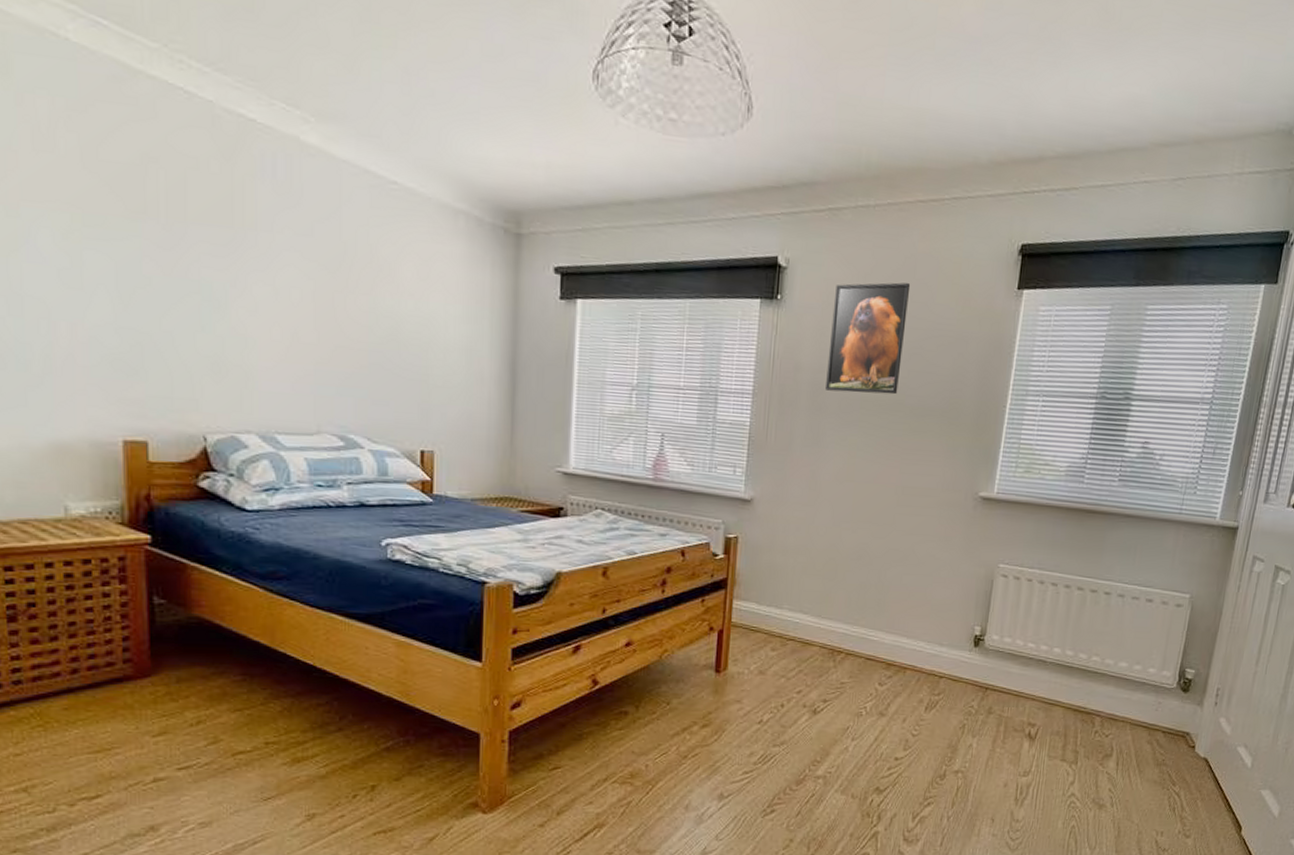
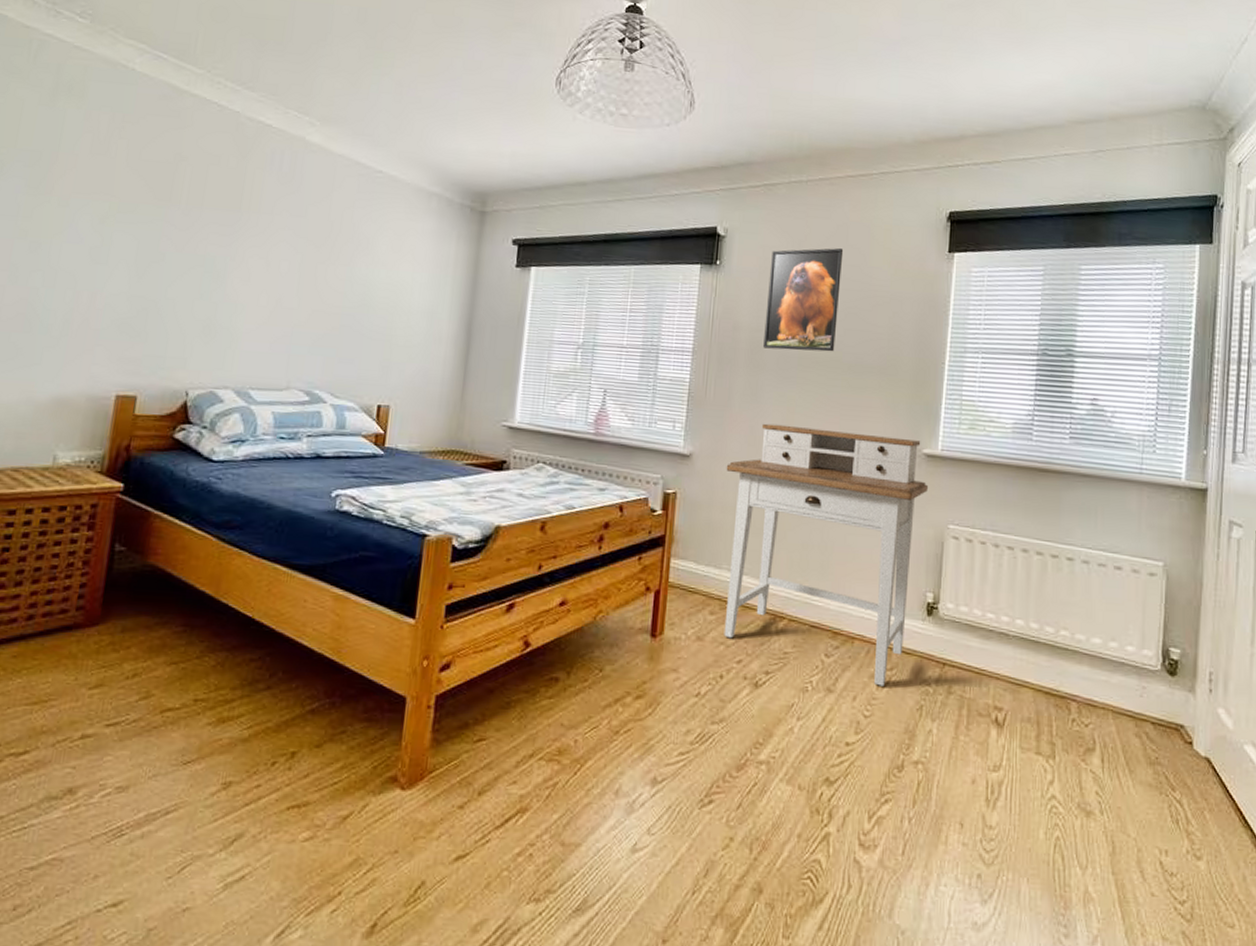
desk: none [784,468,982,709] -> present [723,423,928,686]

